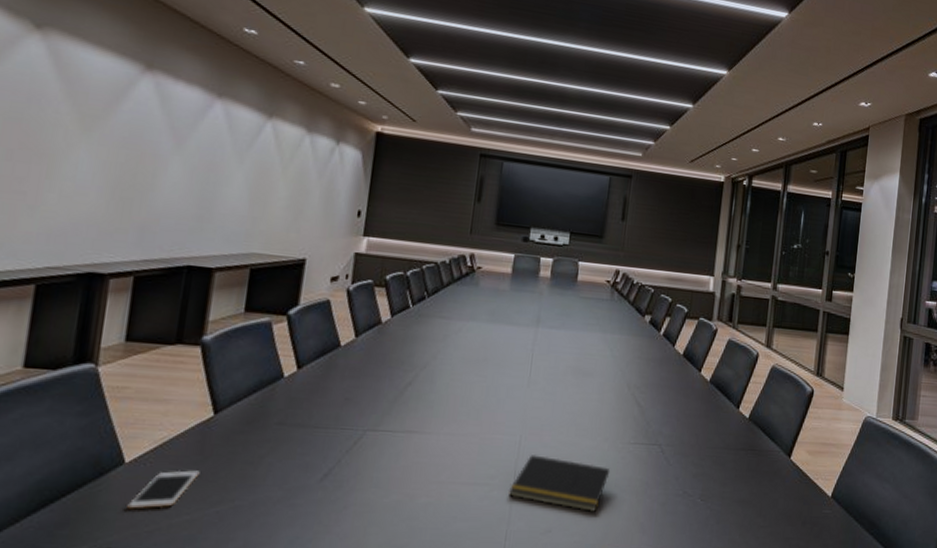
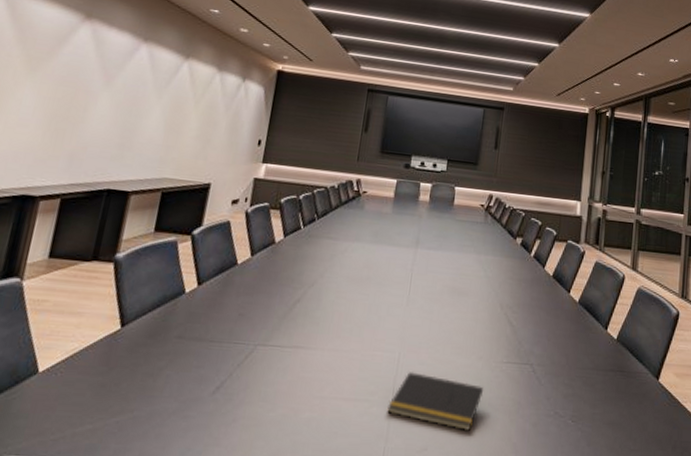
cell phone: present [127,470,200,509] -> none [37,380,105,418]

